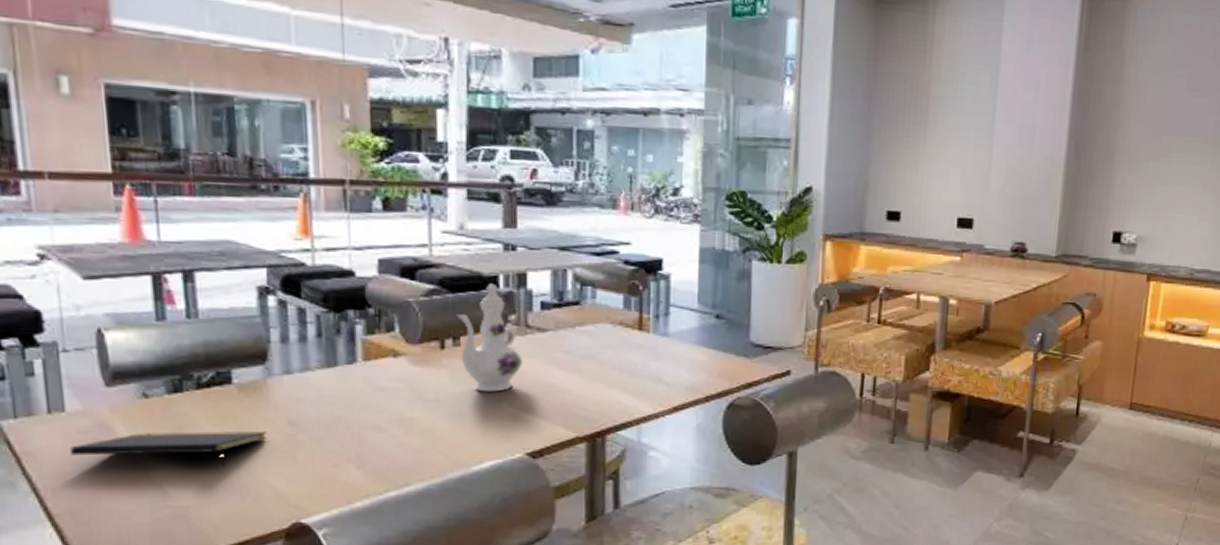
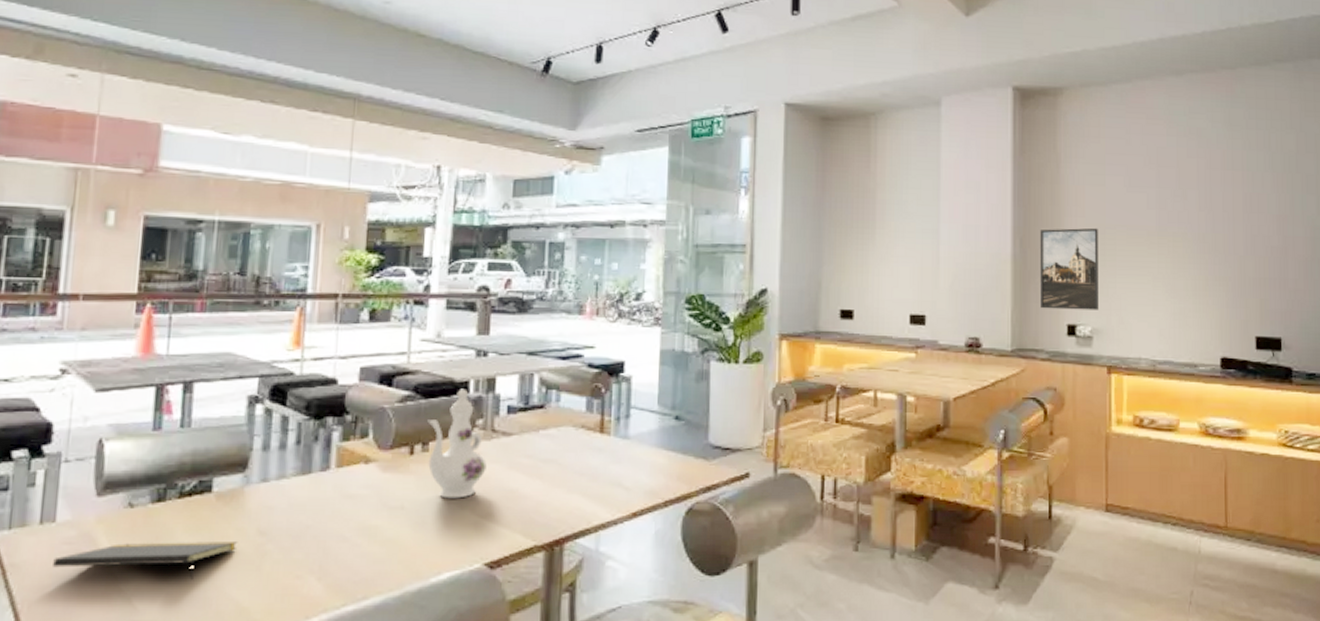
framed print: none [1088,132,1155,218] -> present [1039,228,1098,310]

